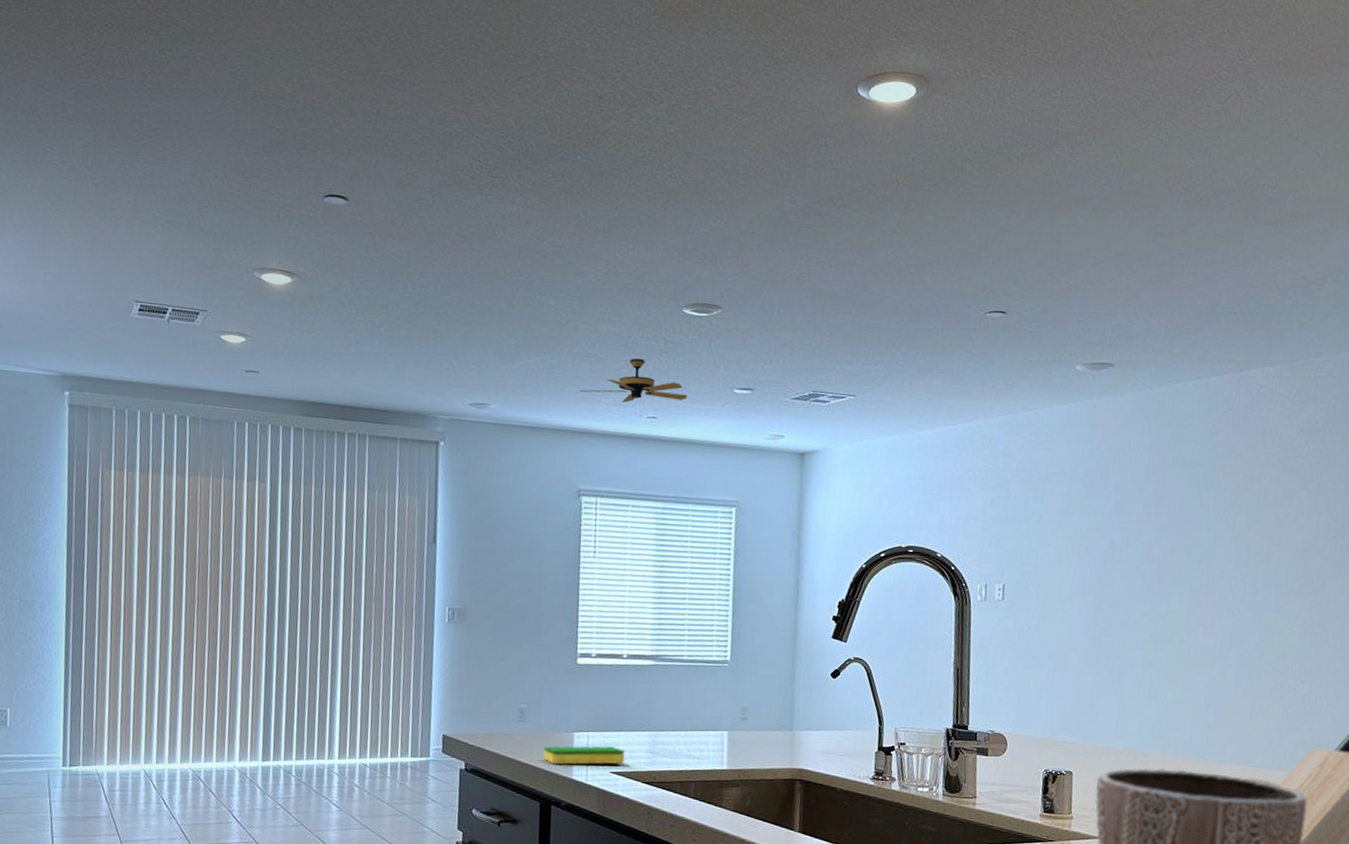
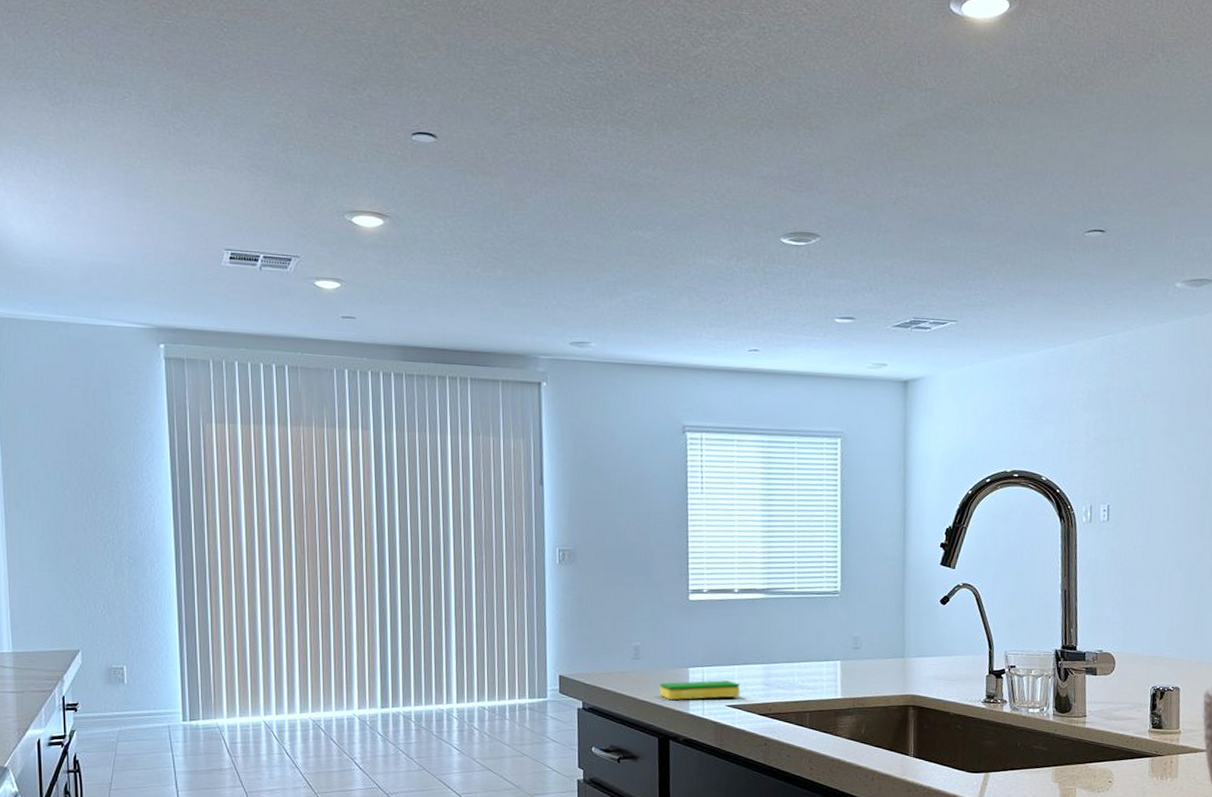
ceiling fan: present [579,358,688,418] -> none [680,290,789,351]

